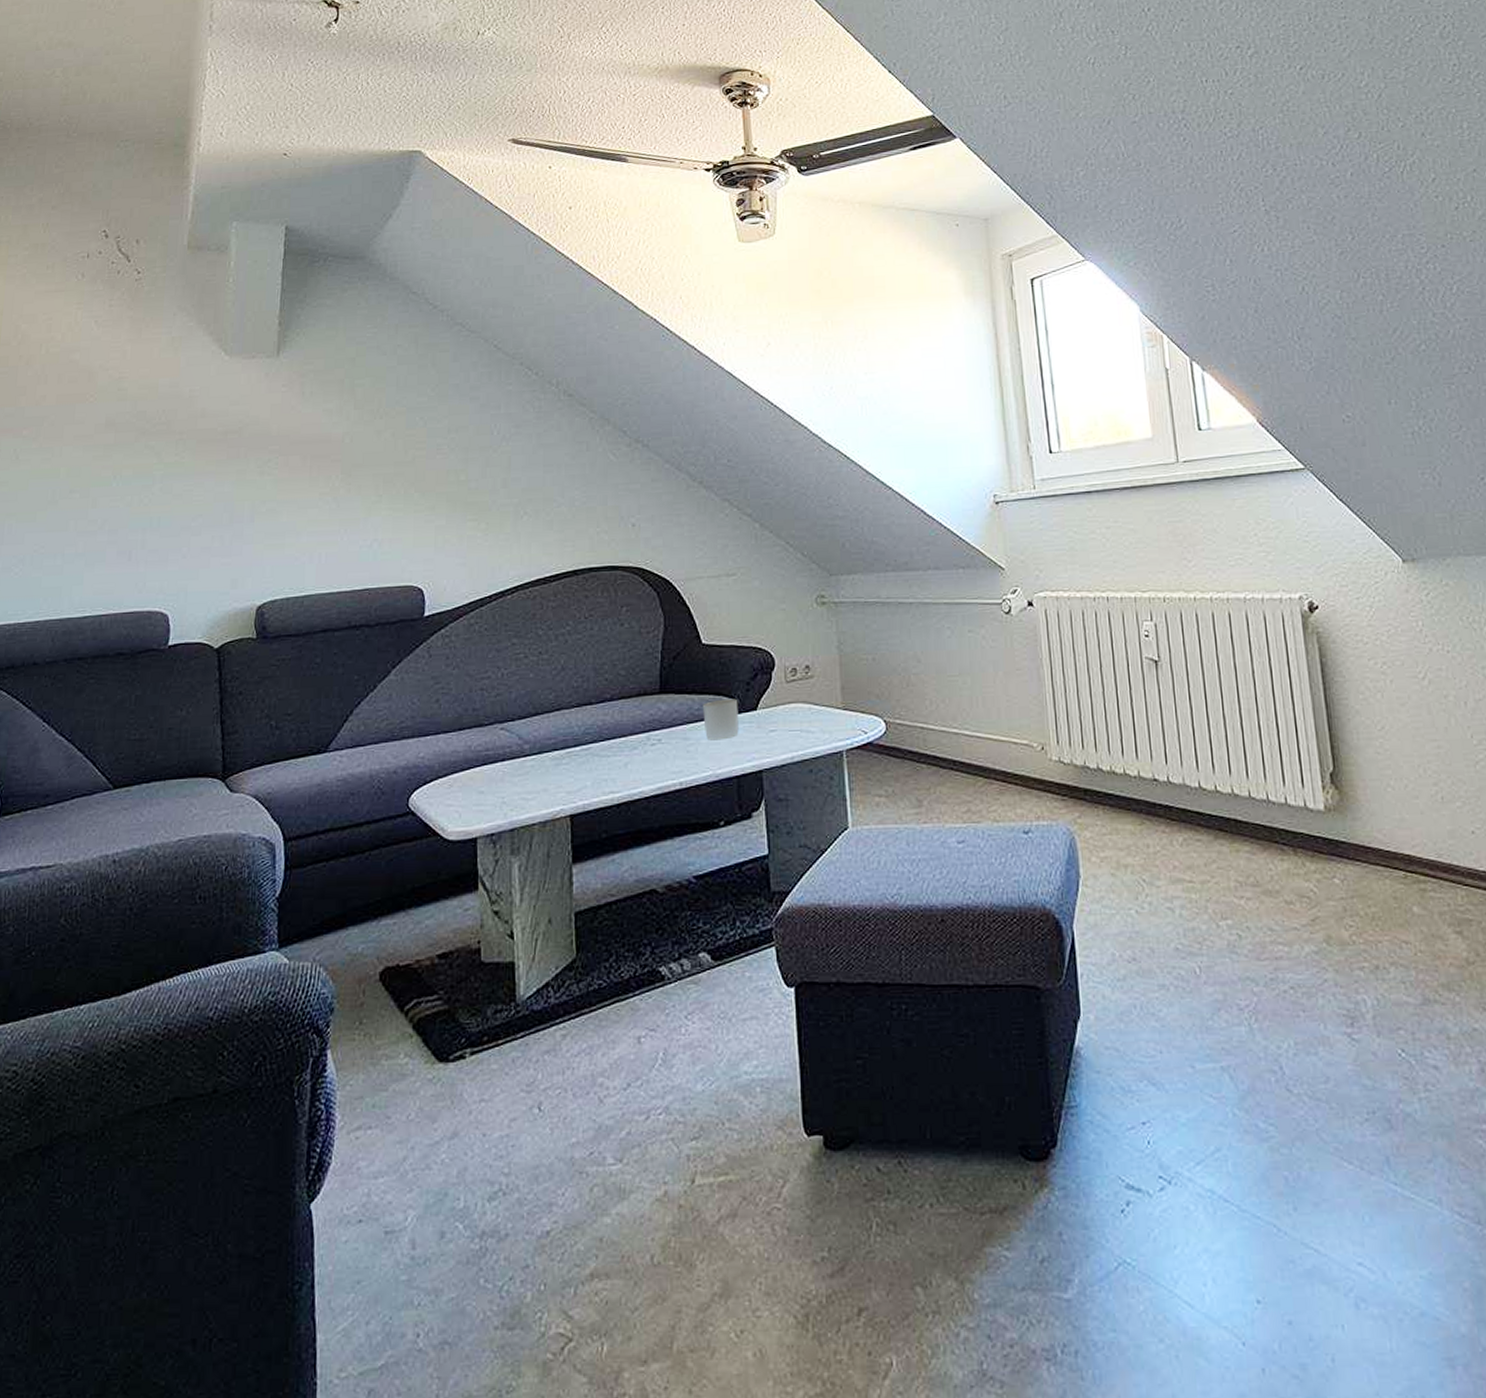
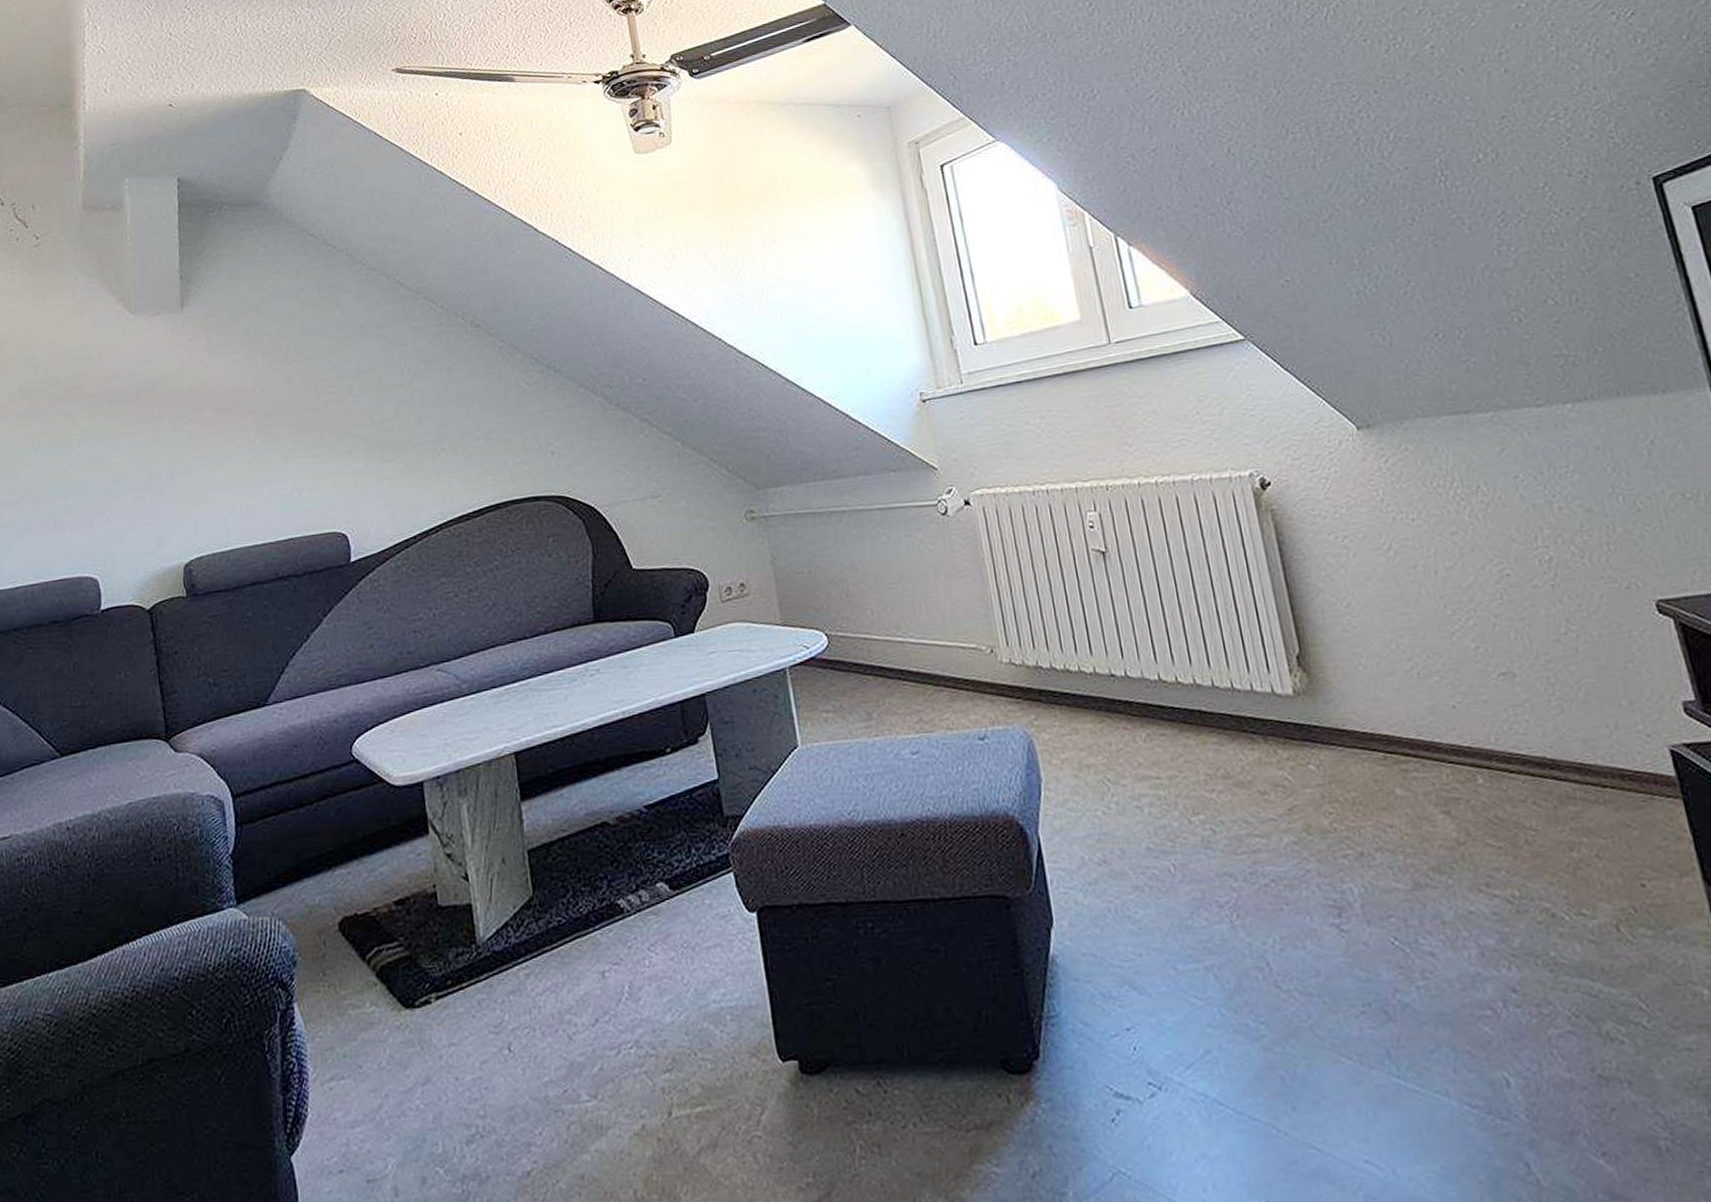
mug: present [702,698,739,741] -> none [638,622,678,667]

